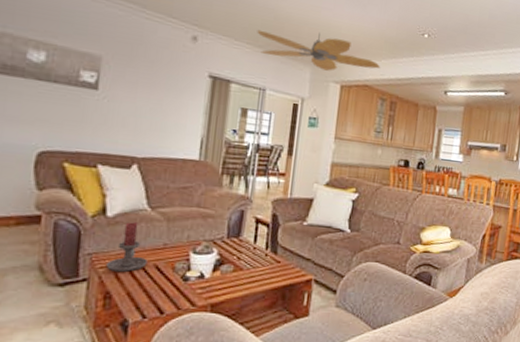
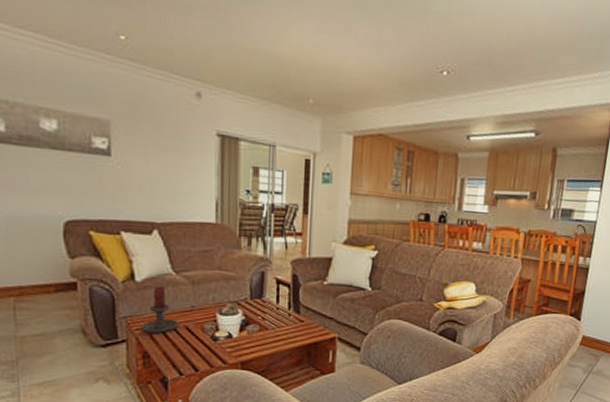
ceiling fan: present [257,29,381,71] -> none [261,79,396,121]

